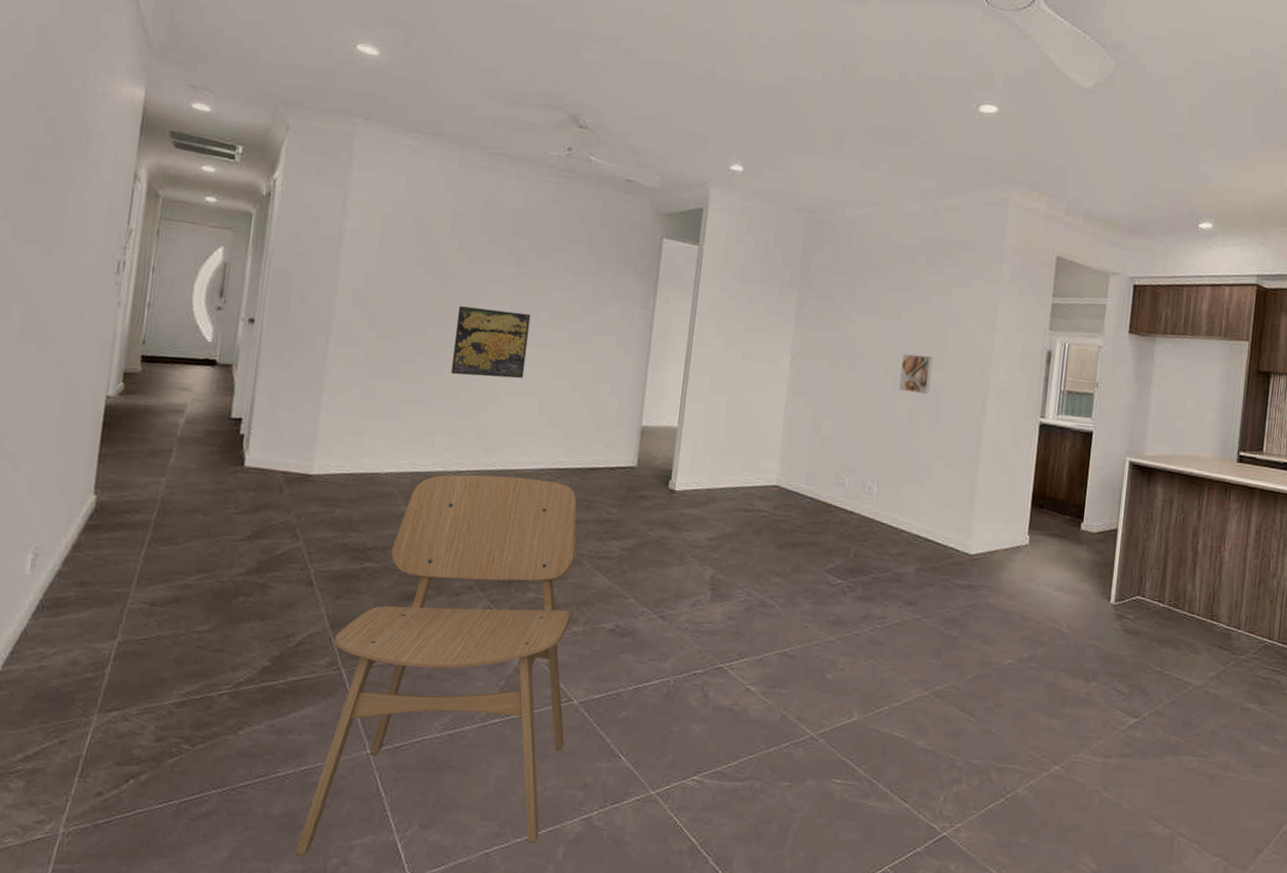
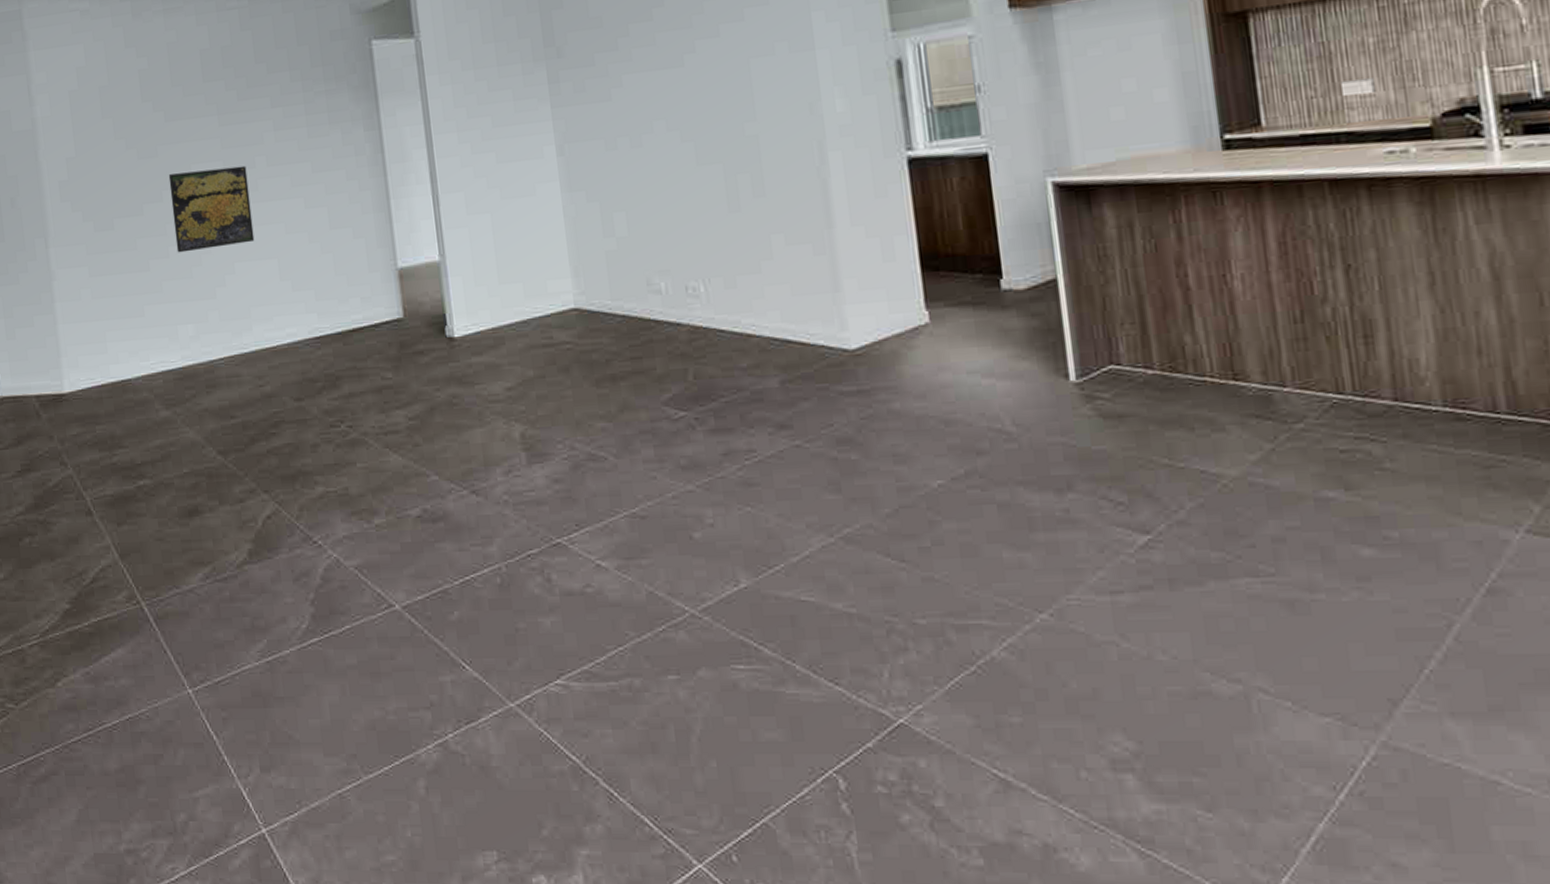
dining chair: present [295,474,577,856] -> none [126,353,397,814]
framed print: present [899,354,933,394] -> none [698,103,744,158]

